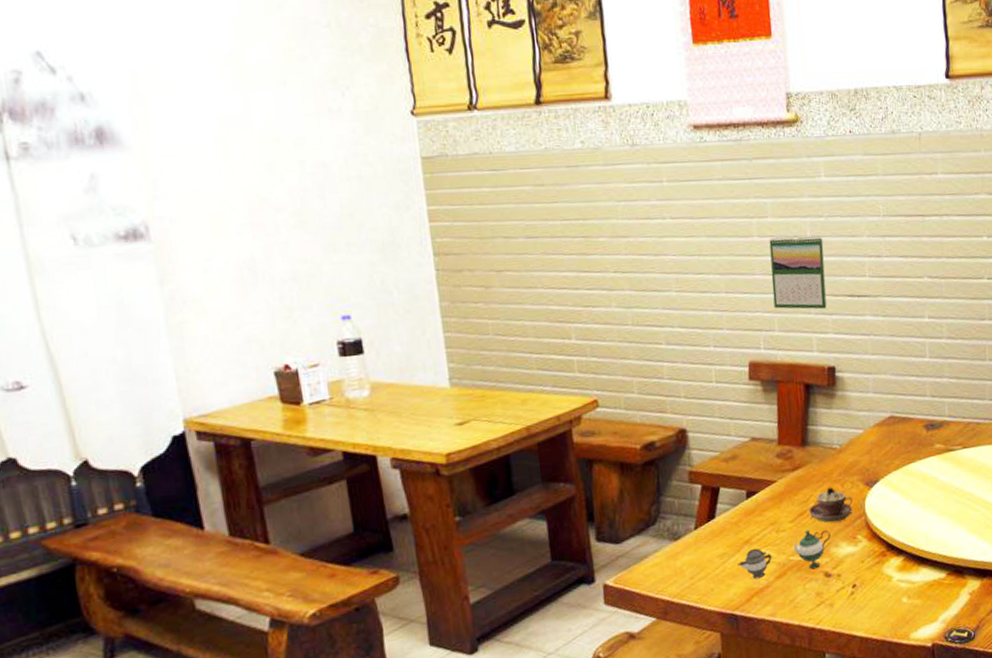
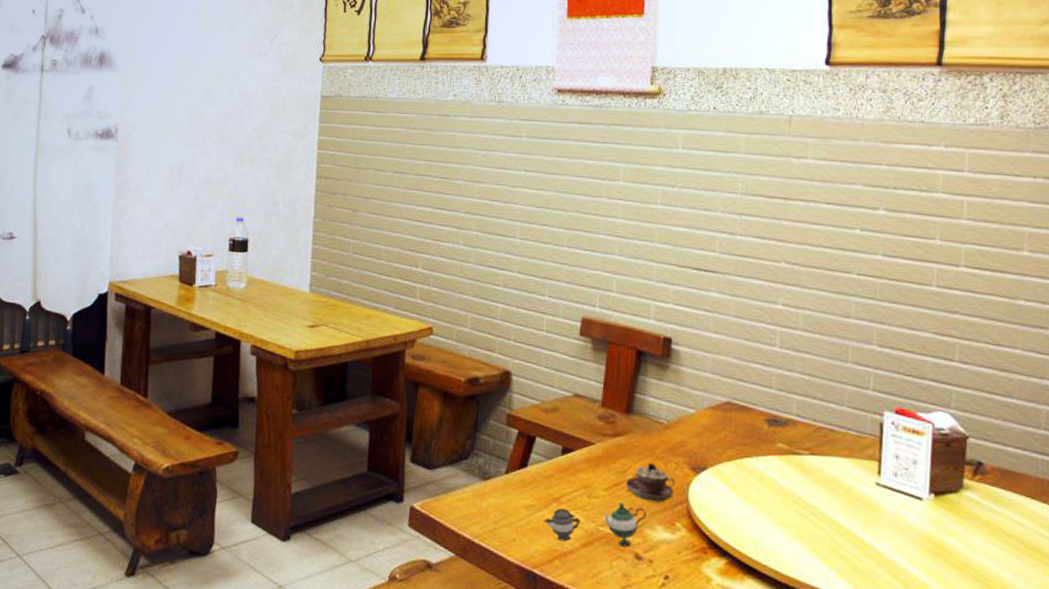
calendar: present [769,235,827,310] -> none [614,201,674,278]

